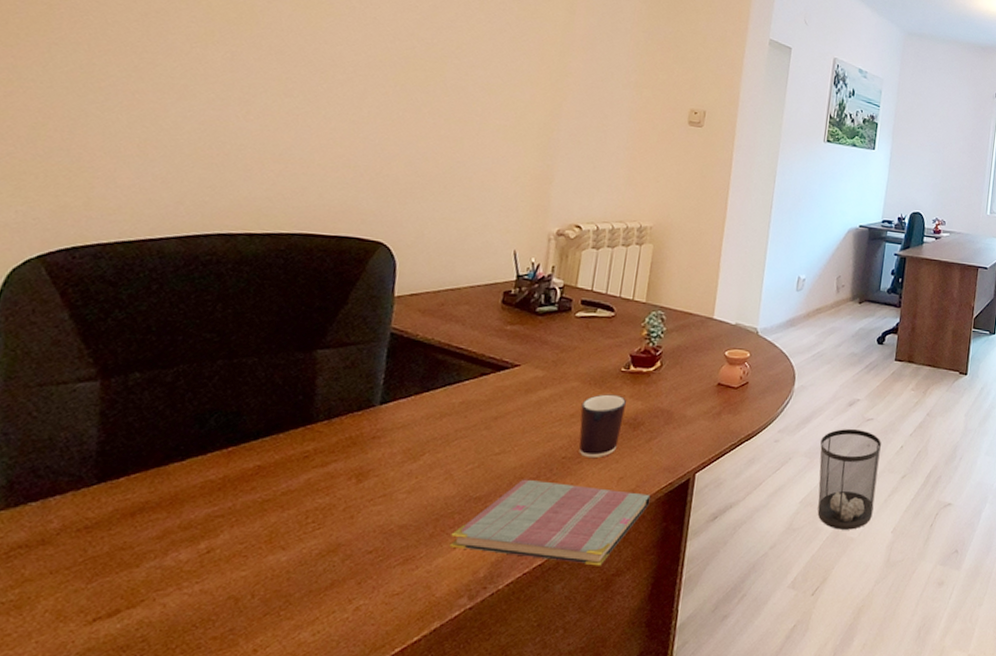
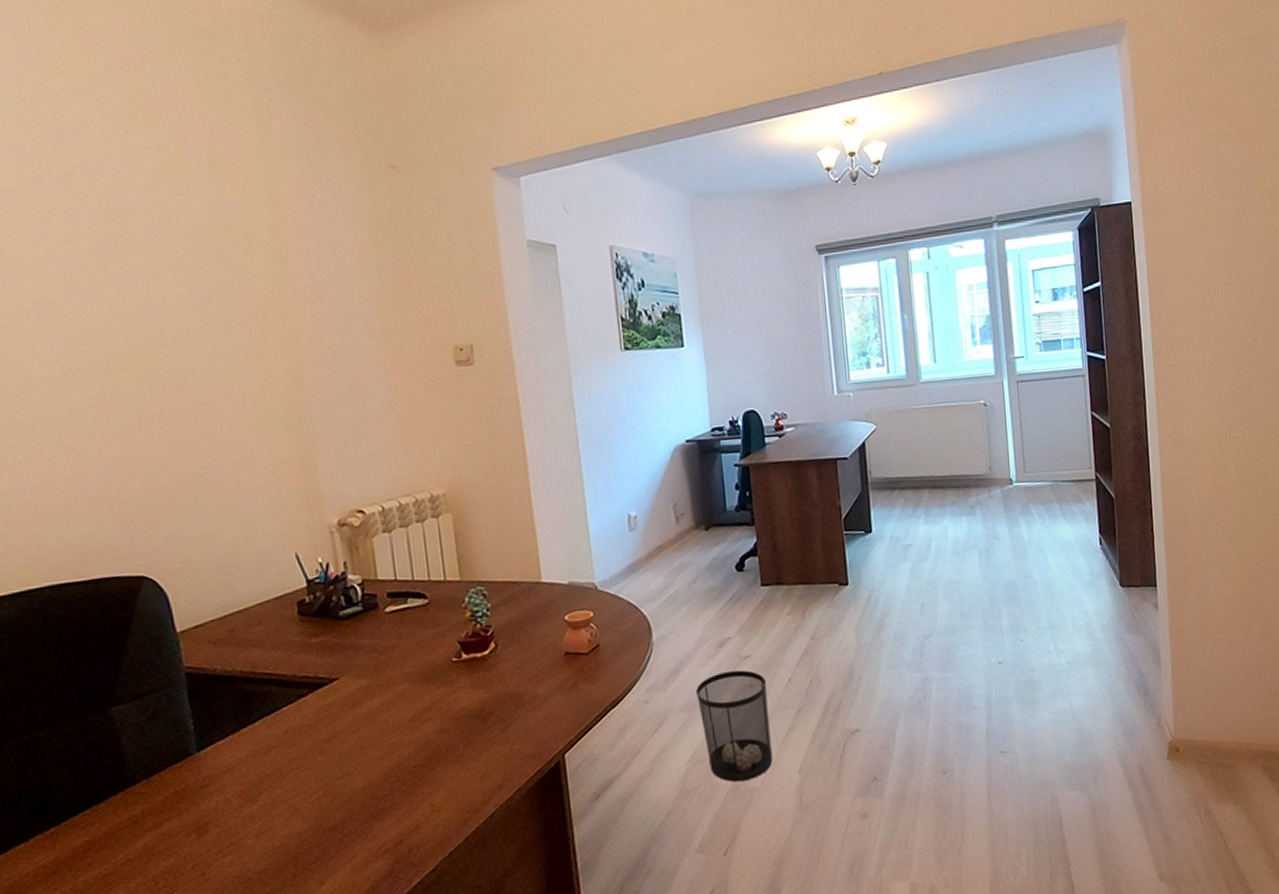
binder: present [449,479,651,566] -> none [315,786,522,884]
mug: present [579,394,626,458] -> none [418,687,471,762]

